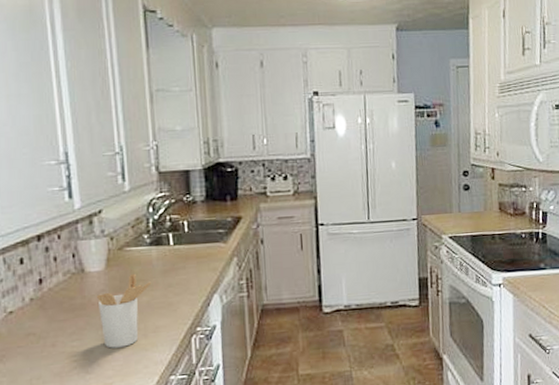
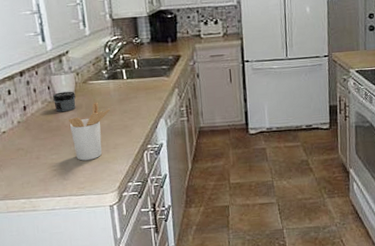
jar: none [77,259,108,287] -> present [52,91,76,113]

